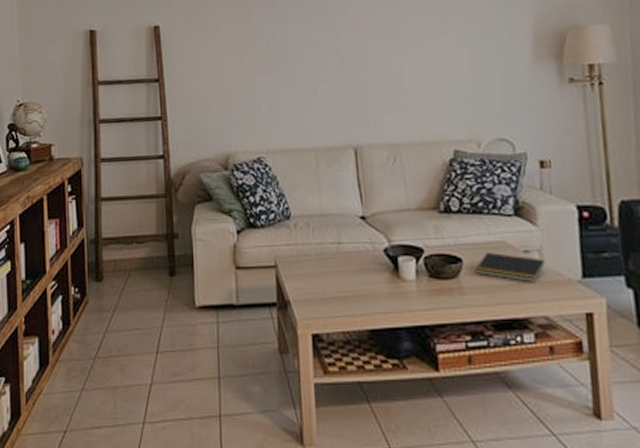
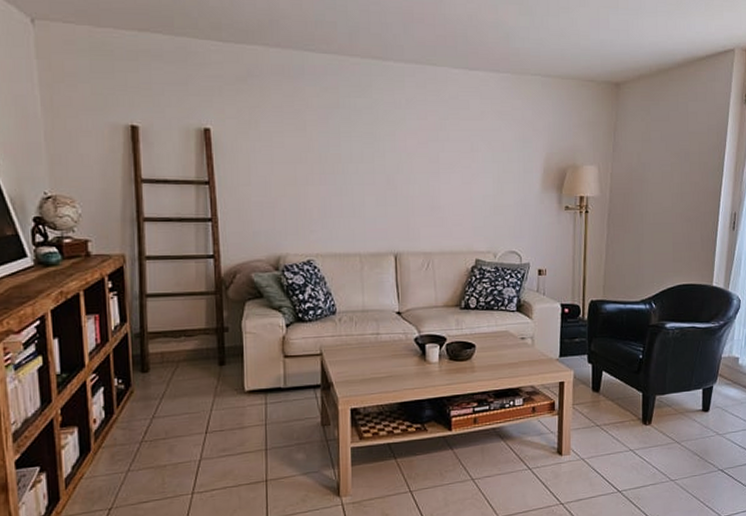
notepad: present [475,253,546,283] -> none [484,340,536,362]

